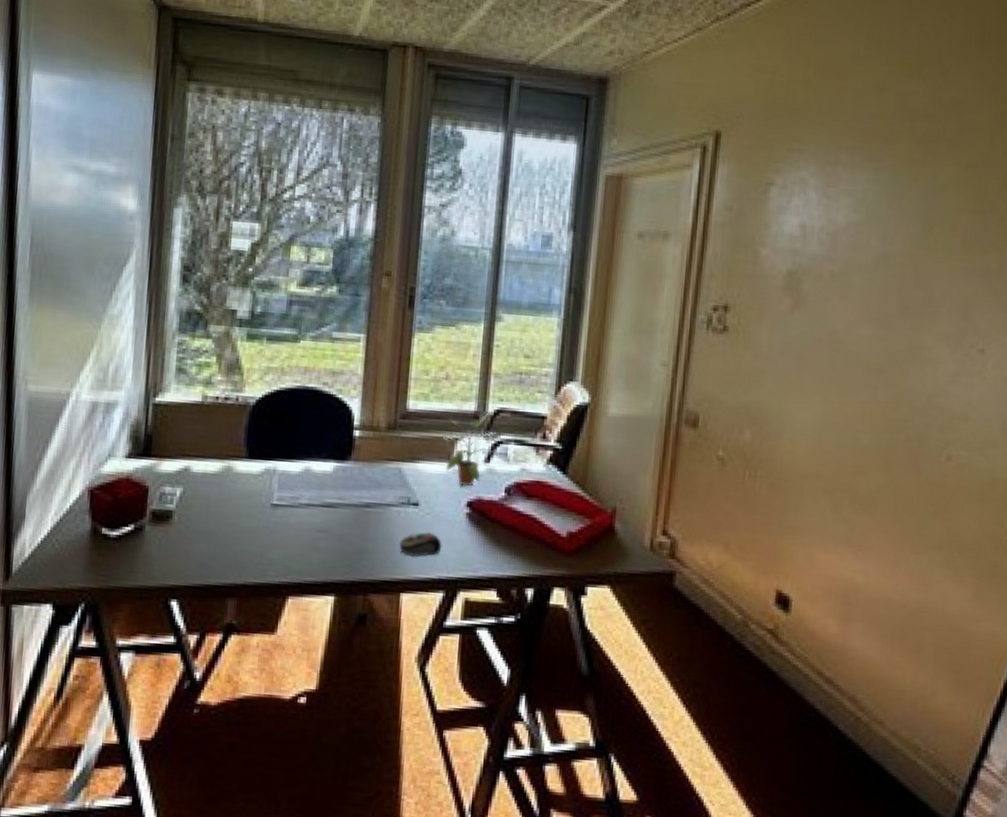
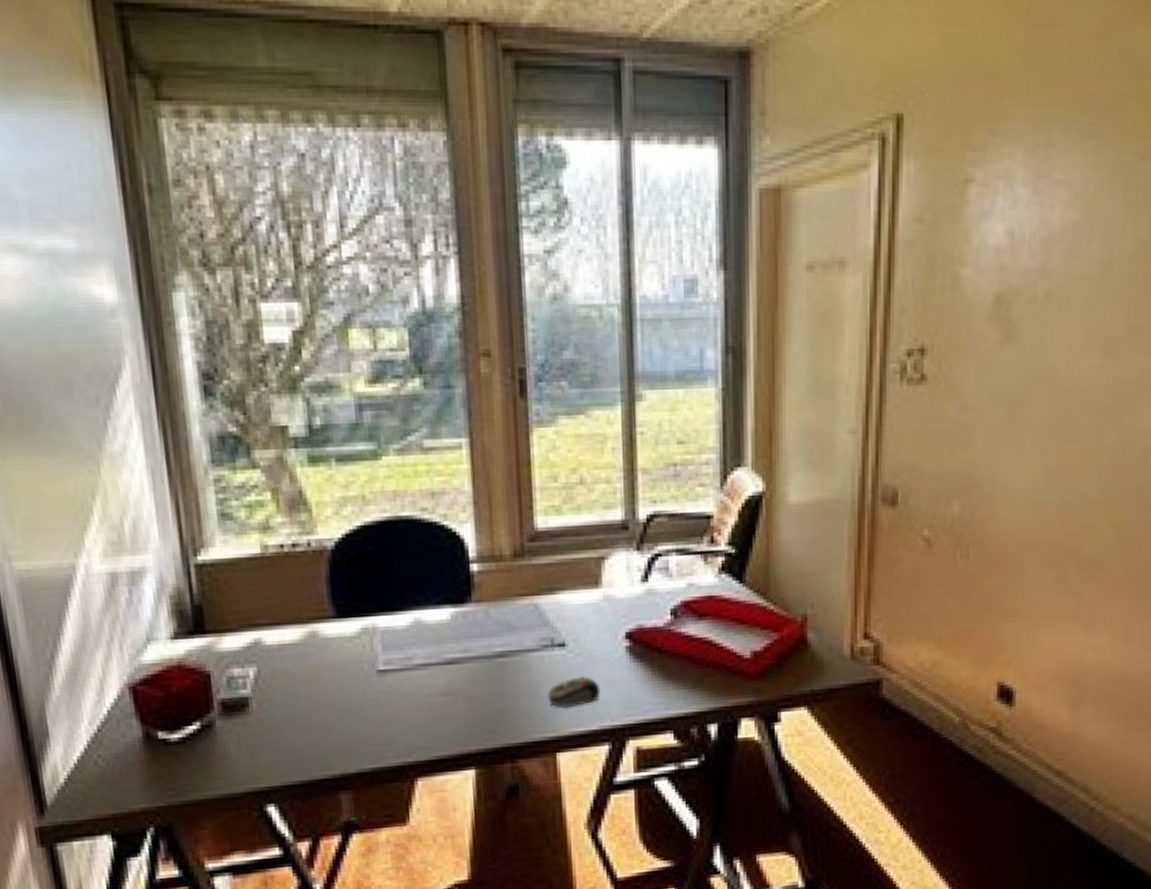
potted plant: present [443,411,501,487] -> none [586,518,662,615]

